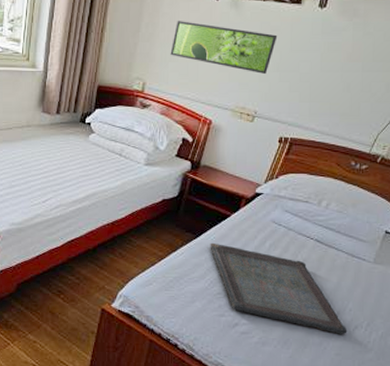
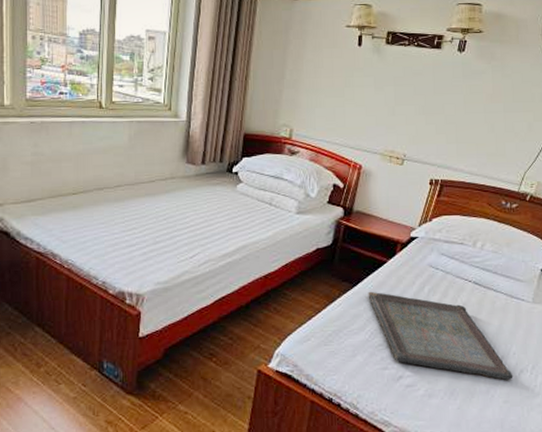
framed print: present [170,21,278,75] -> none [316,67,421,118]

